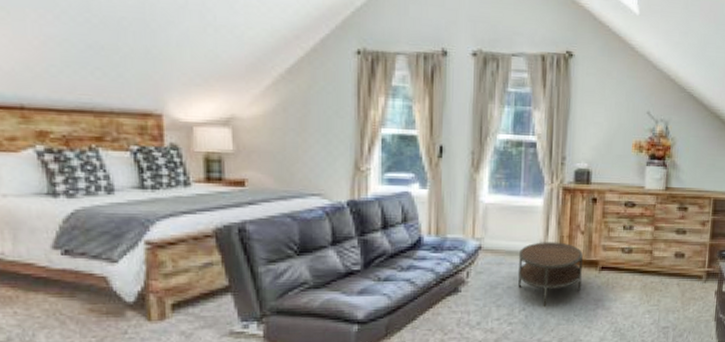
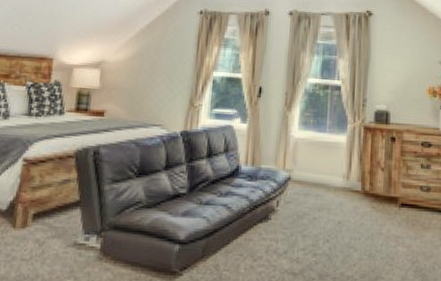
coffee table: present [517,242,583,306] -> none [322,176,383,240]

